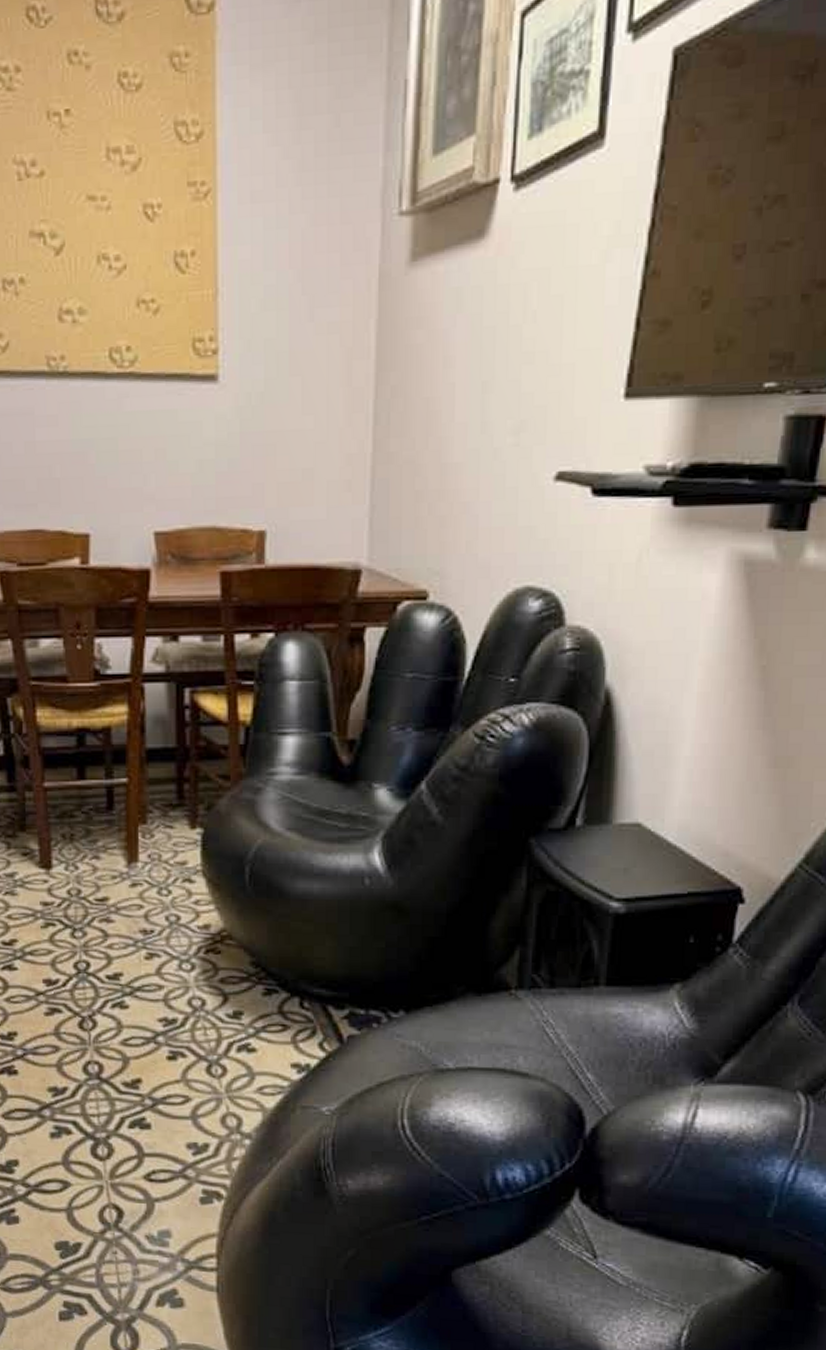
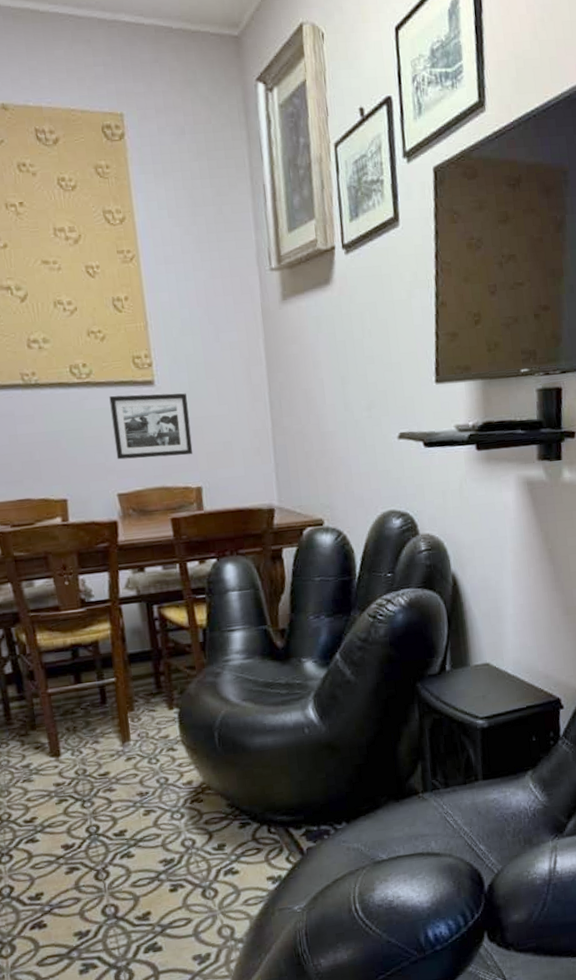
picture frame: none [156,393,260,485] -> present [109,393,193,460]

